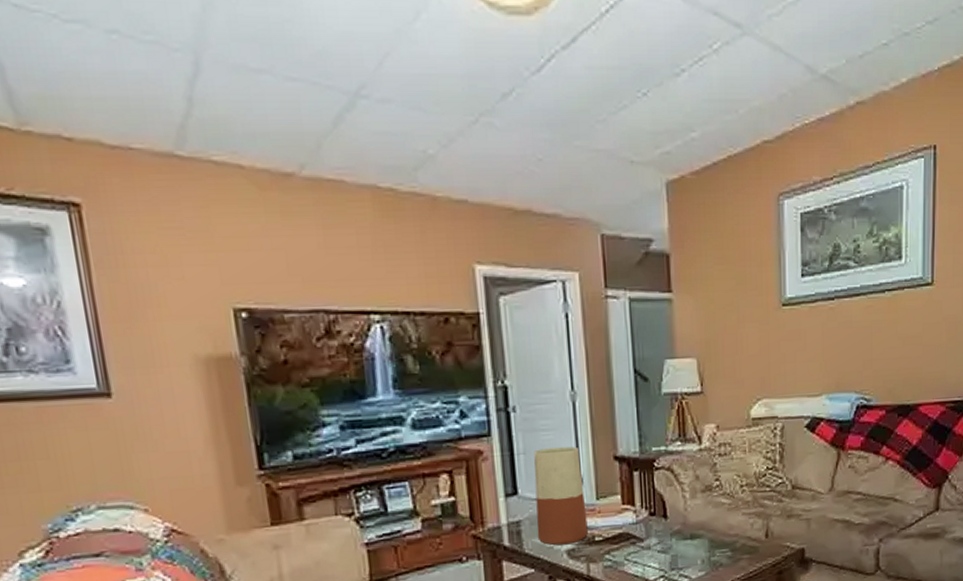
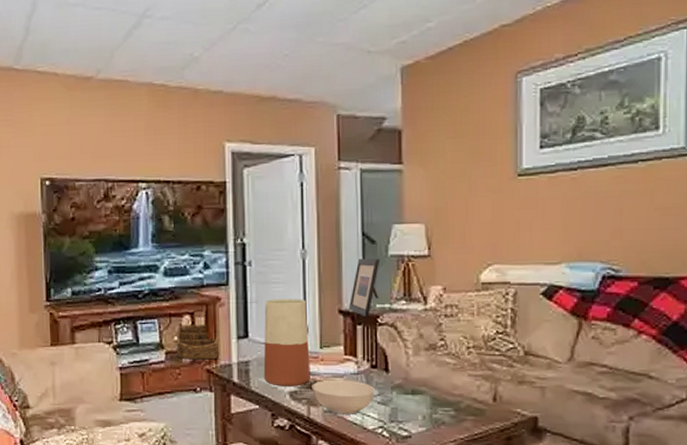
basket: none [433,483,487,526] -> present [176,325,220,360]
bowl: none [590,530,654,568] -> present [312,379,375,414]
picture frame: none [623,397,655,463] -> present [348,258,380,318]

